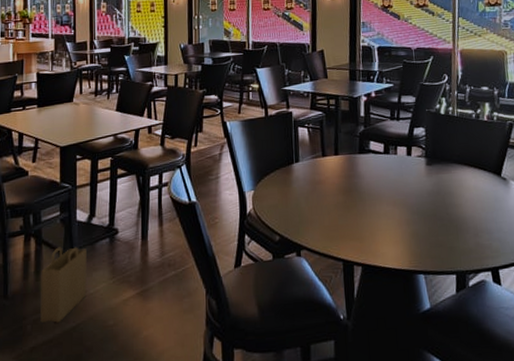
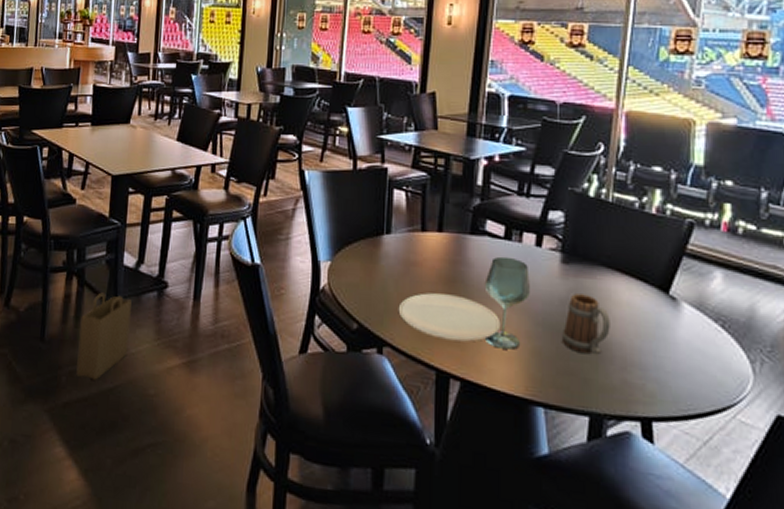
plate: none [310,201,388,237] -> present [398,293,501,342]
wine glass: none [372,166,406,236] -> present [484,256,530,350]
beer mug: none [432,185,465,230] -> present [563,294,610,355]

